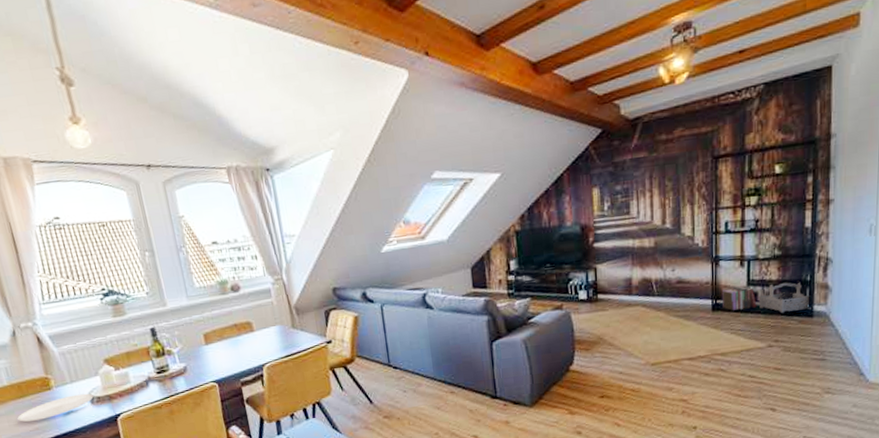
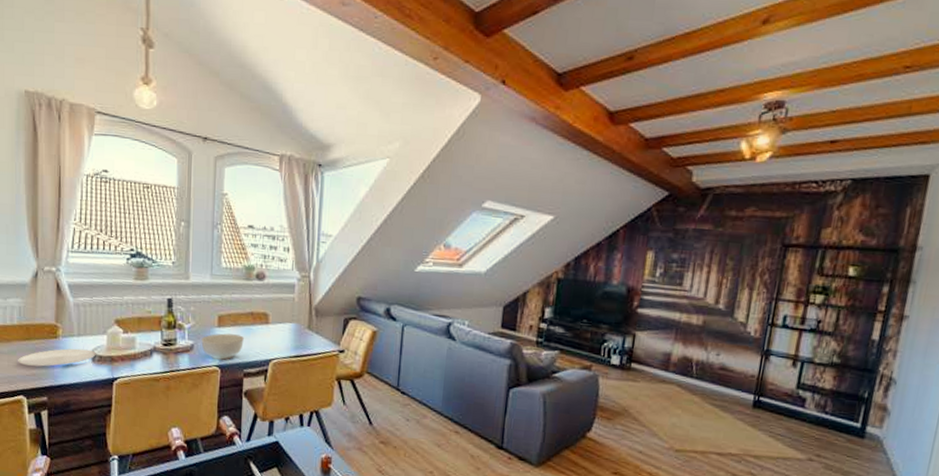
bowl: none [192,348,235,376] -> present [201,333,244,360]
books: present [723,286,757,311] -> none [765,386,804,415]
decorative basket: present [760,282,813,314] -> none [806,392,866,430]

